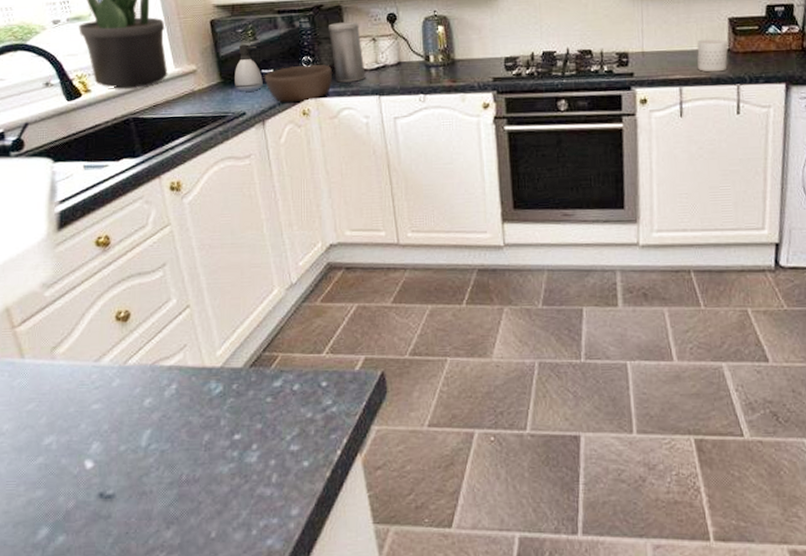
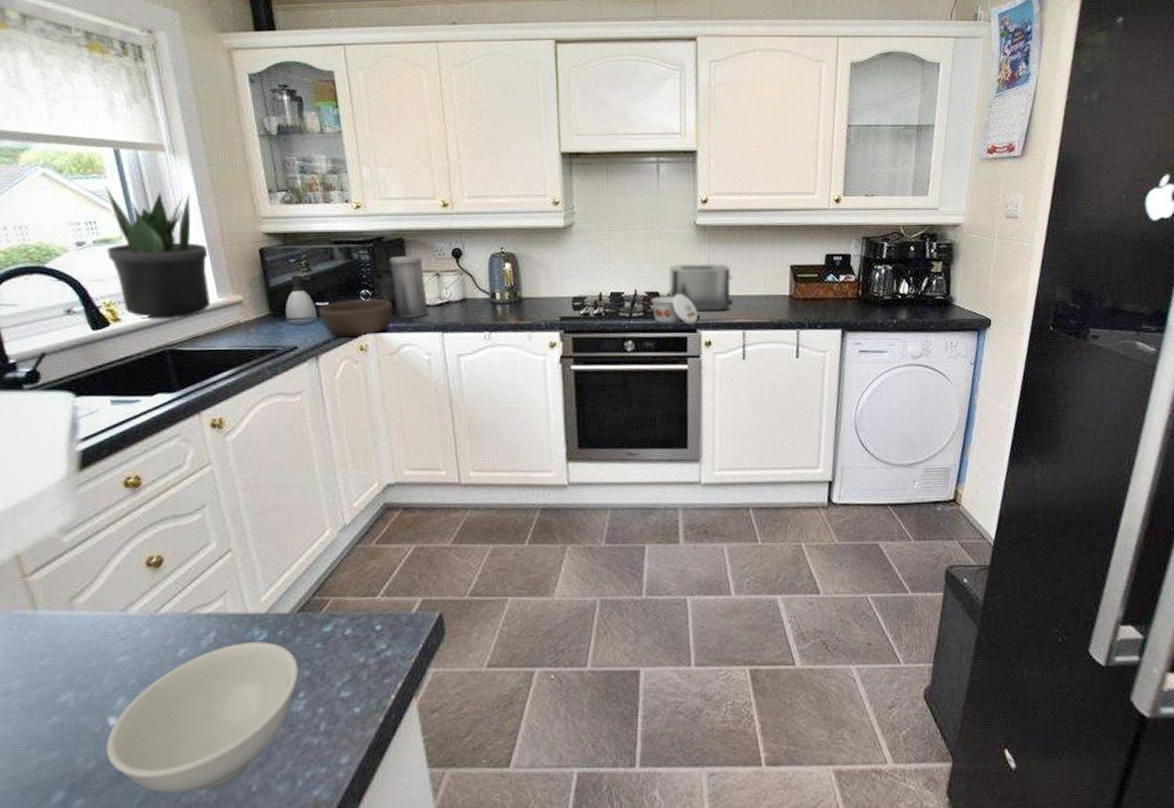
bowl: none [84,394,251,535] -> present [106,641,298,794]
cooking pot: none [583,51,633,83] -> present [650,293,698,325]
toaster: none [600,19,668,69] -> present [668,263,733,312]
mug: present [697,38,728,72] -> none [759,284,790,317]

